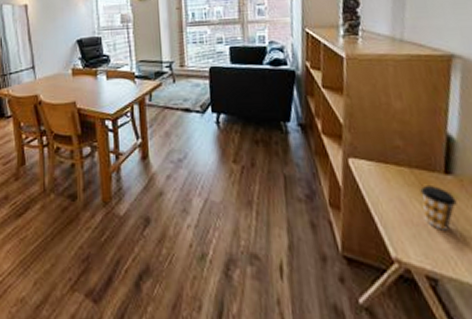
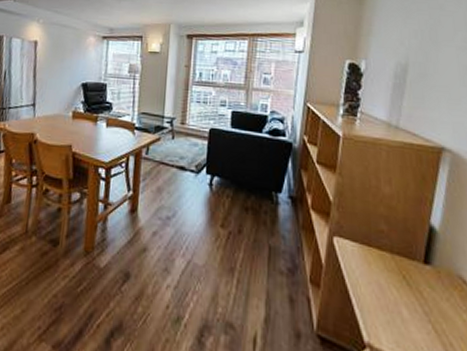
coffee cup: present [420,186,457,230] -> none [399,273,432,320]

